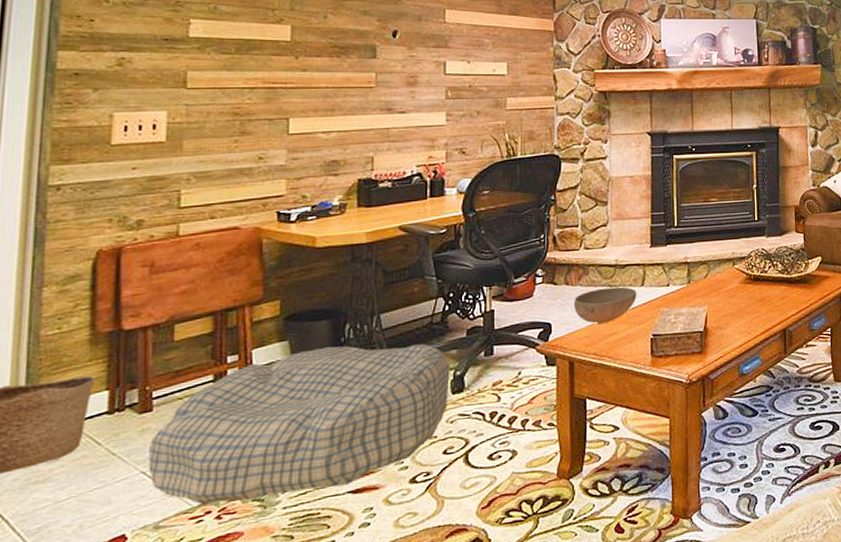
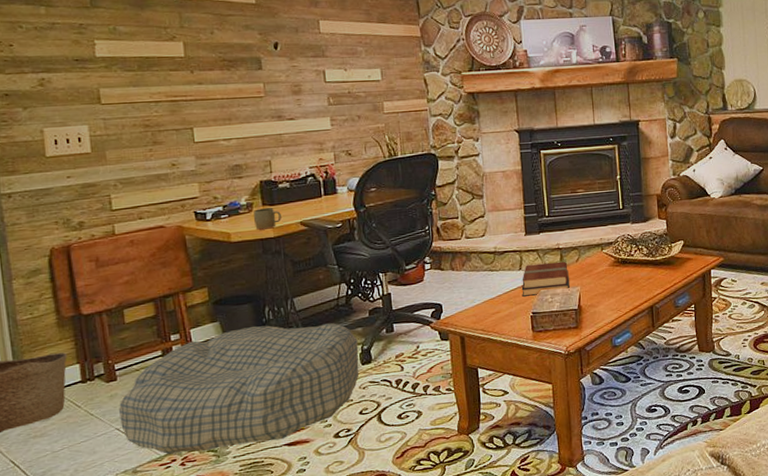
mug: none [345,209,378,234] -> present [253,208,281,230]
bowl: present [574,286,637,324] -> none [460,271,516,304]
books: none [642,277,696,316] -> present [521,261,570,297]

